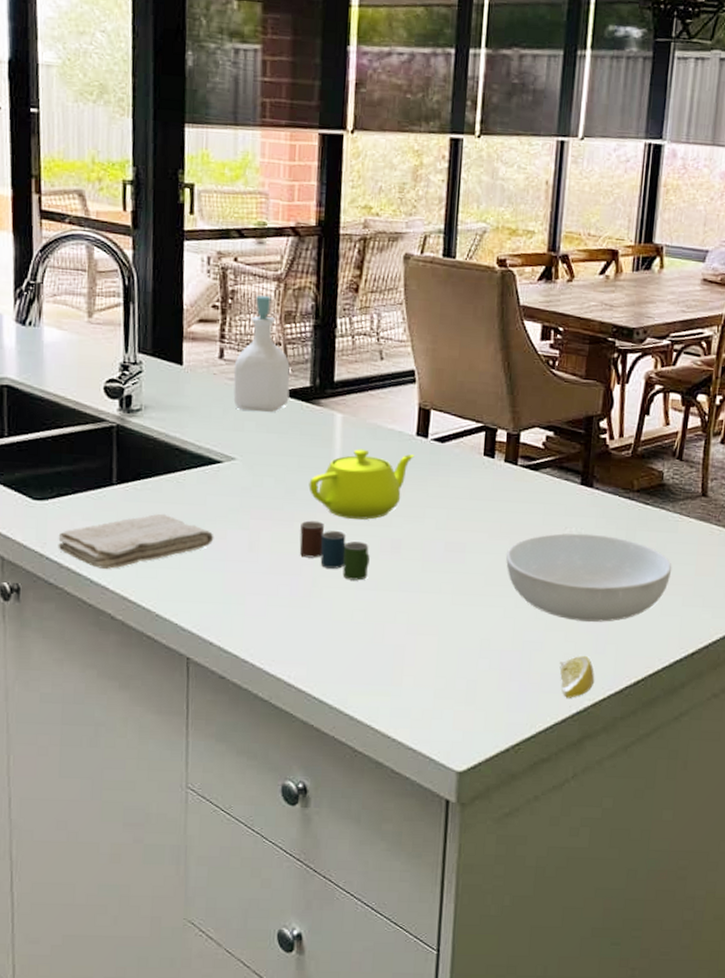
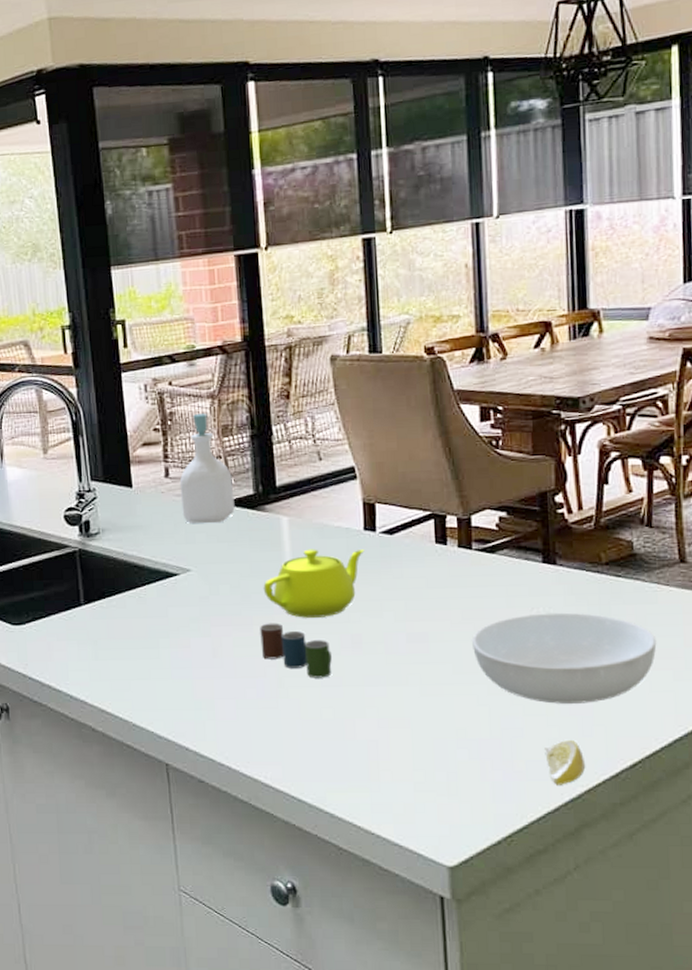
washcloth: present [58,513,214,569] -> none [37,628,179,684]

